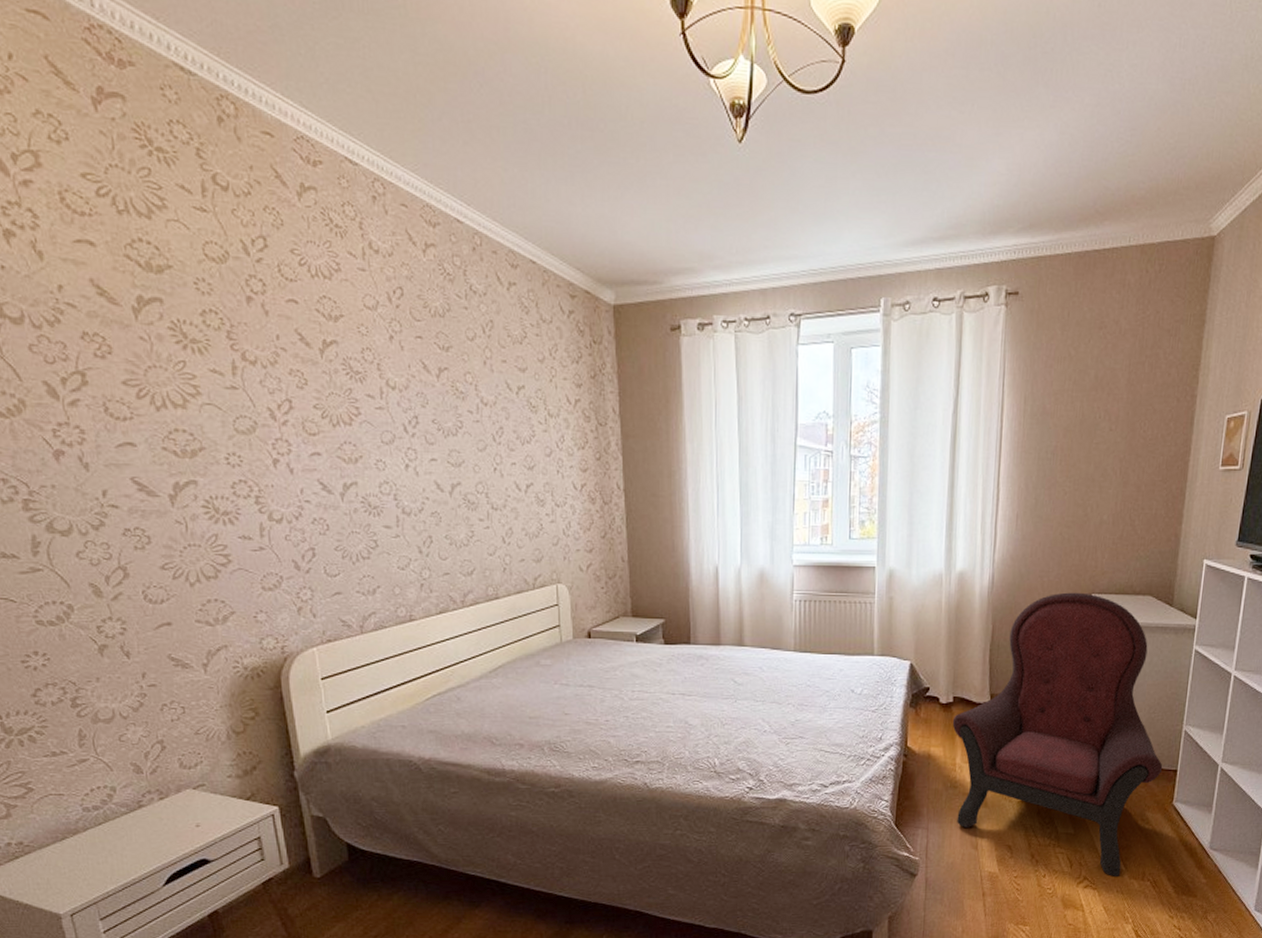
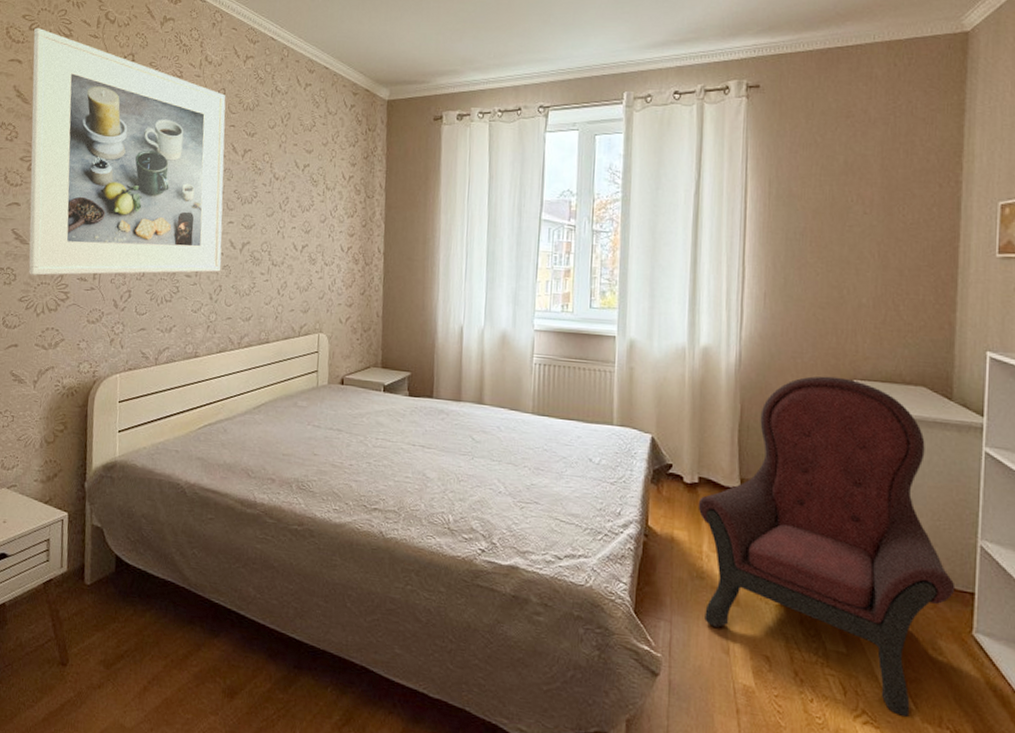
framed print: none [104,192,429,536] -> present [28,27,226,276]

